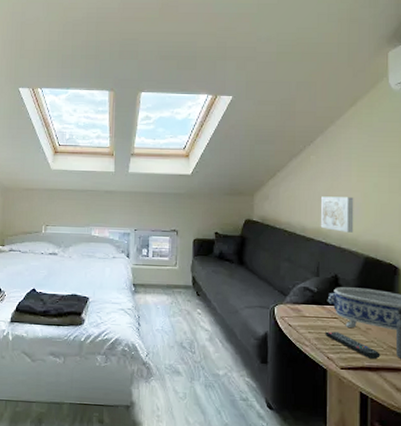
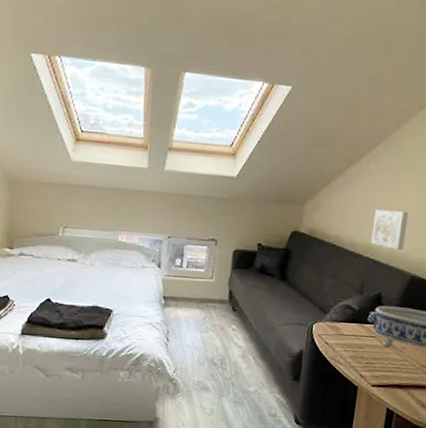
remote control: present [325,331,380,360] -> none [361,350,412,378]

